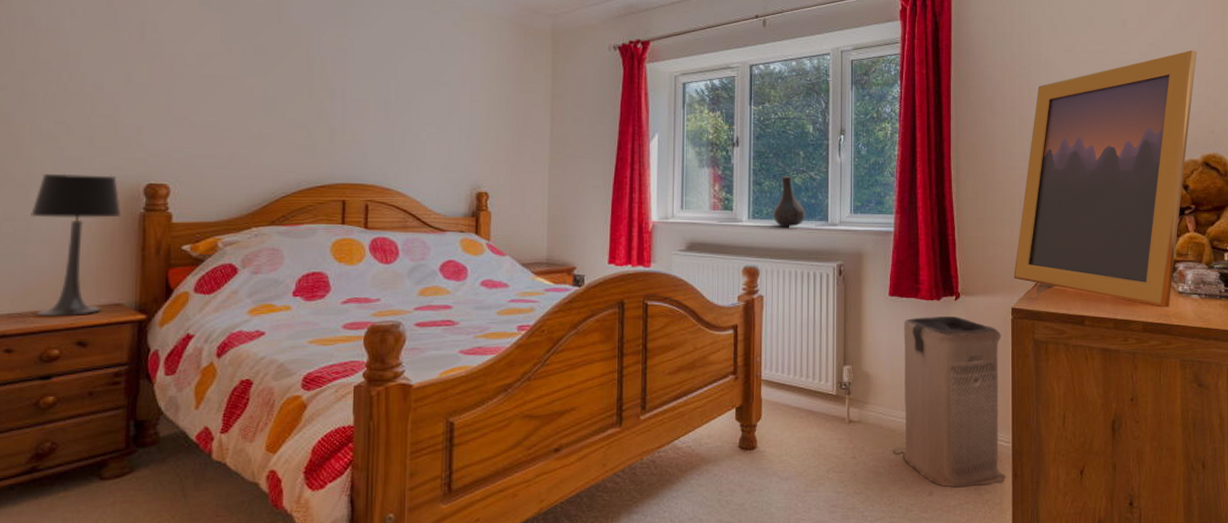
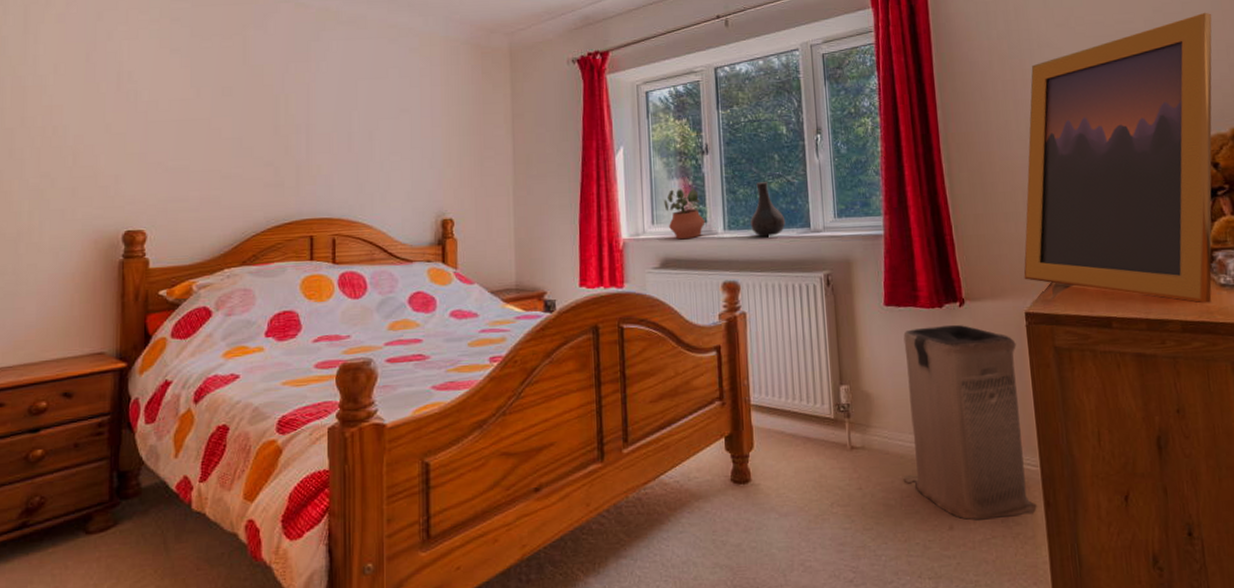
table lamp: present [31,173,122,317] -> none [20,224,102,370]
potted plant: none [694,176,731,225] -> present [664,187,705,240]

